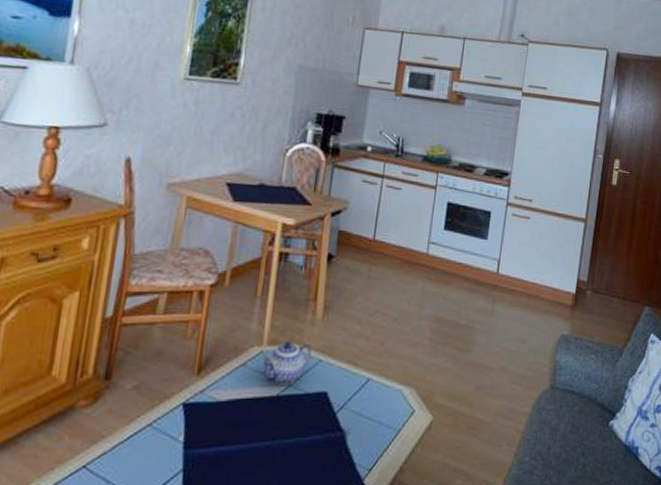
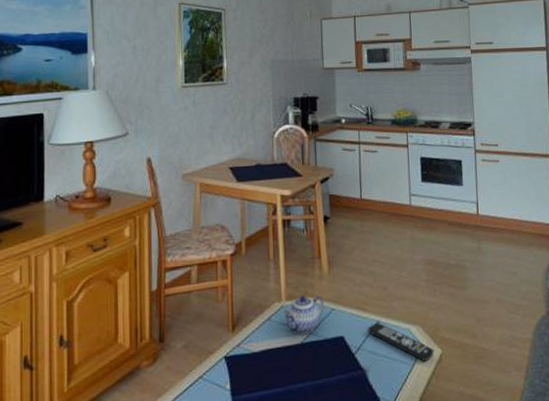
remote control: none [356,379,425,427] -> present [368,322,434,361]

